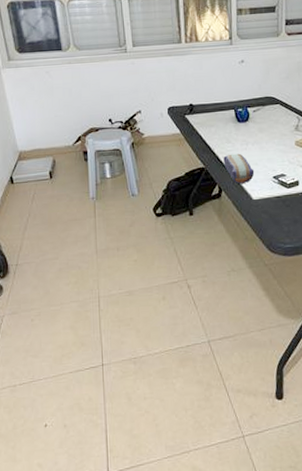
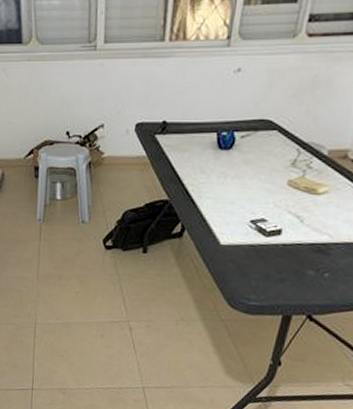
pencil case: present [223,153,255,184] -> none [192,187,229,225]

